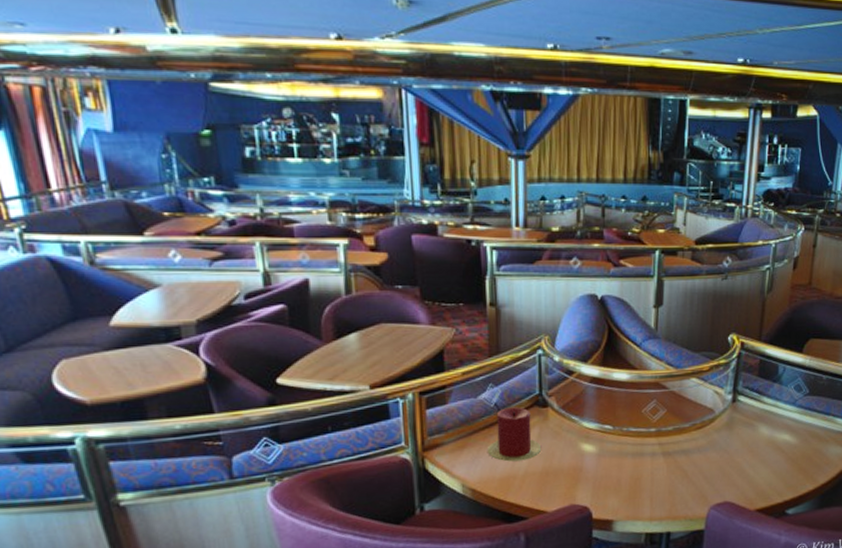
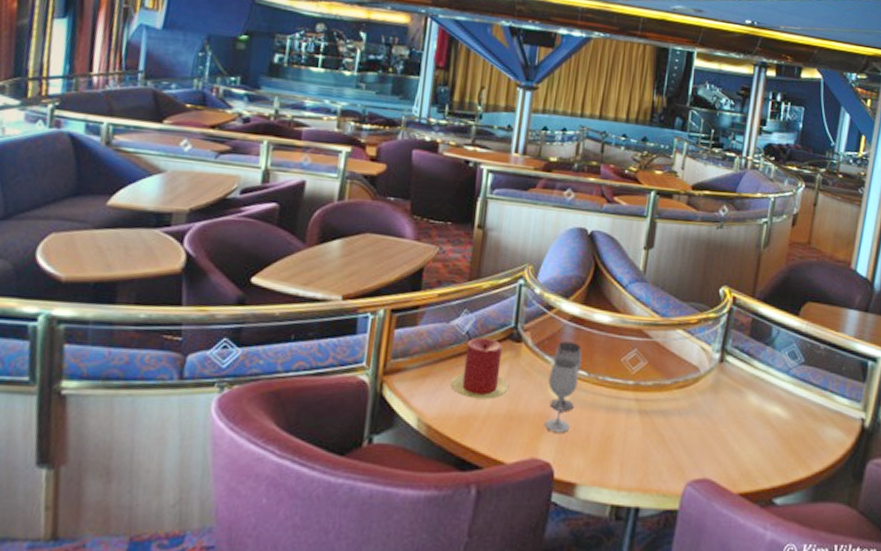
wineglass: none [577,401,605,481] -> present [545,341,582,433]

